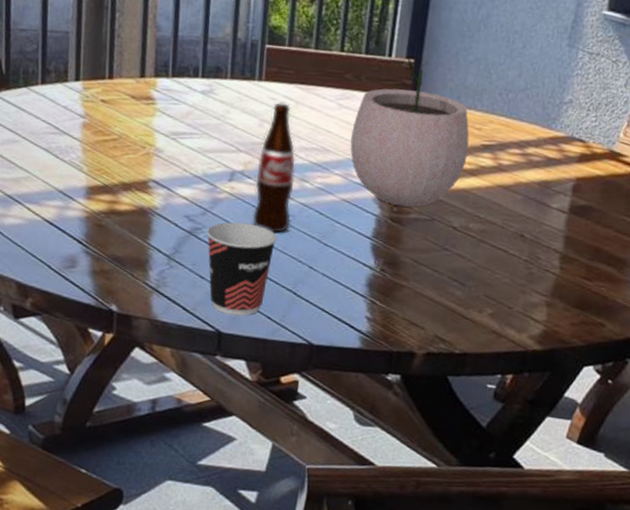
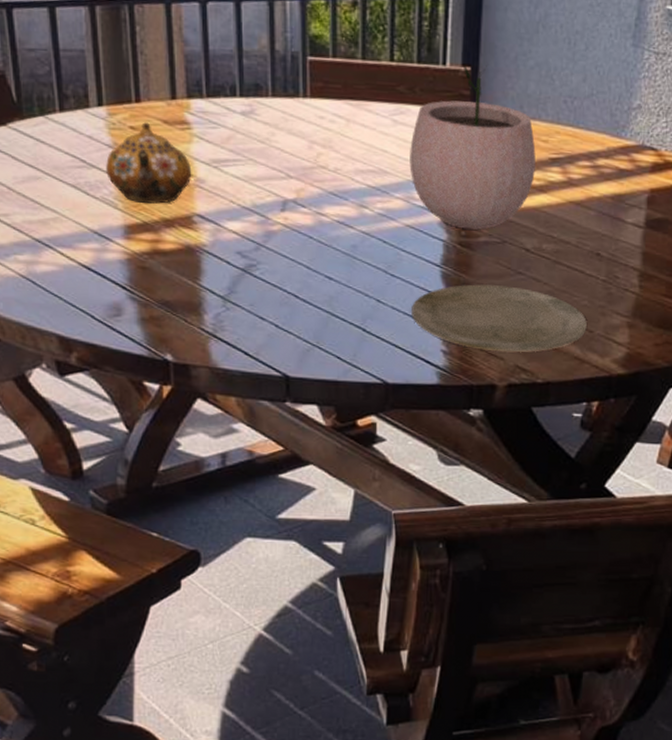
teapot: none [76,96,152,169] -> present [106,122,192,204]
cup: present [206,222,278,317] -> none [261,256,340,358]
bottle: present [252,103,296,234] -> none [310,121,353,266]
plate: none [340,257,507,324] -> present [411,284,587,352]

